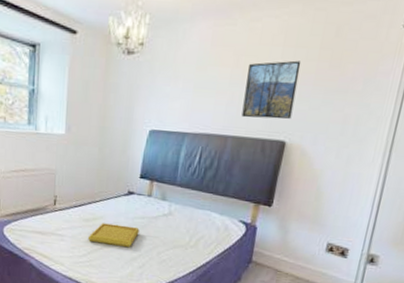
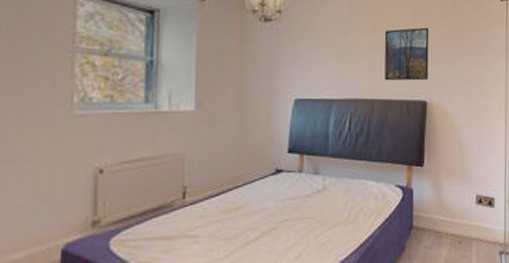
serving tray: present [87,223,140,248] -> none [229,210,292,238]

